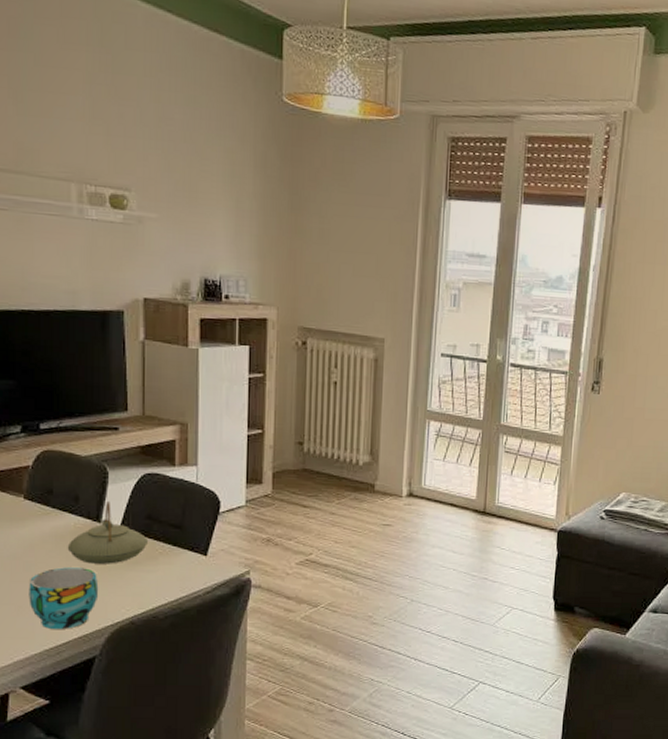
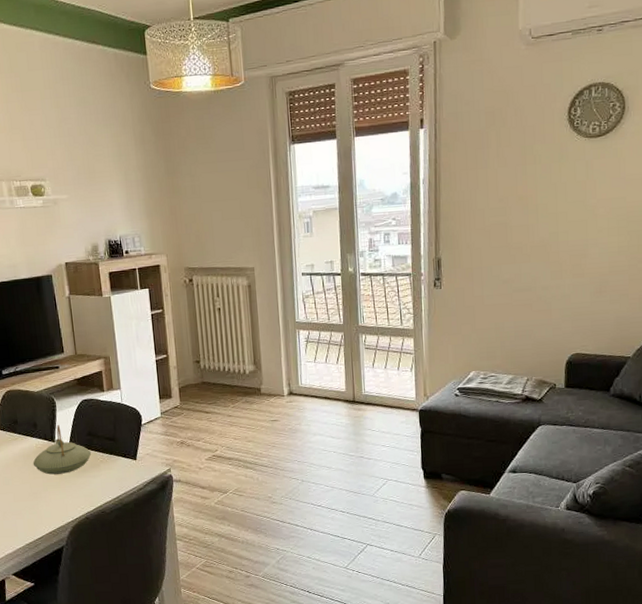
cup: present [29,567,99,629] -> none [9,478,60,528]

